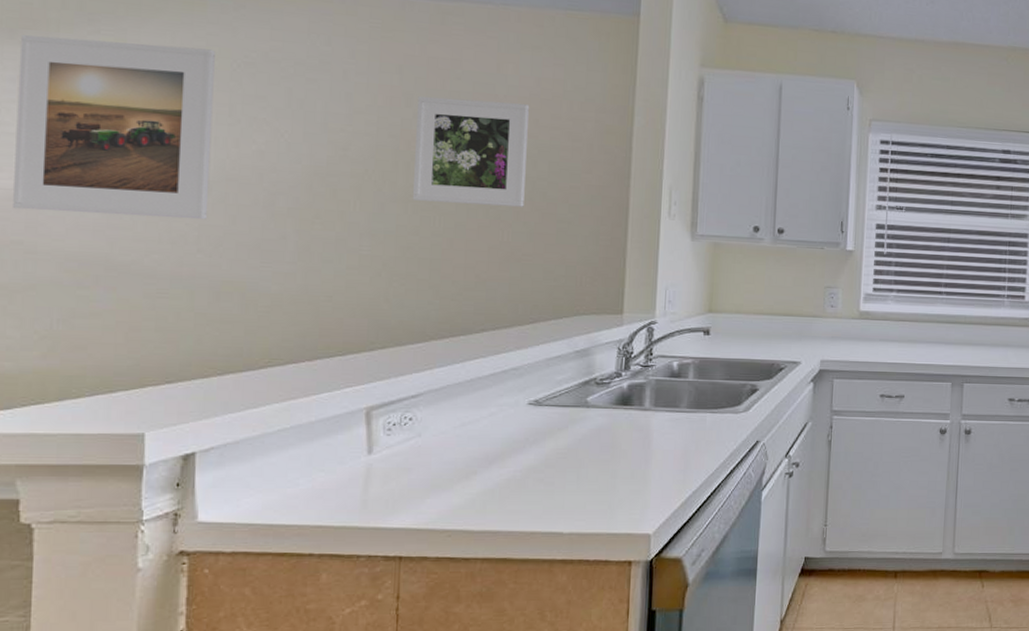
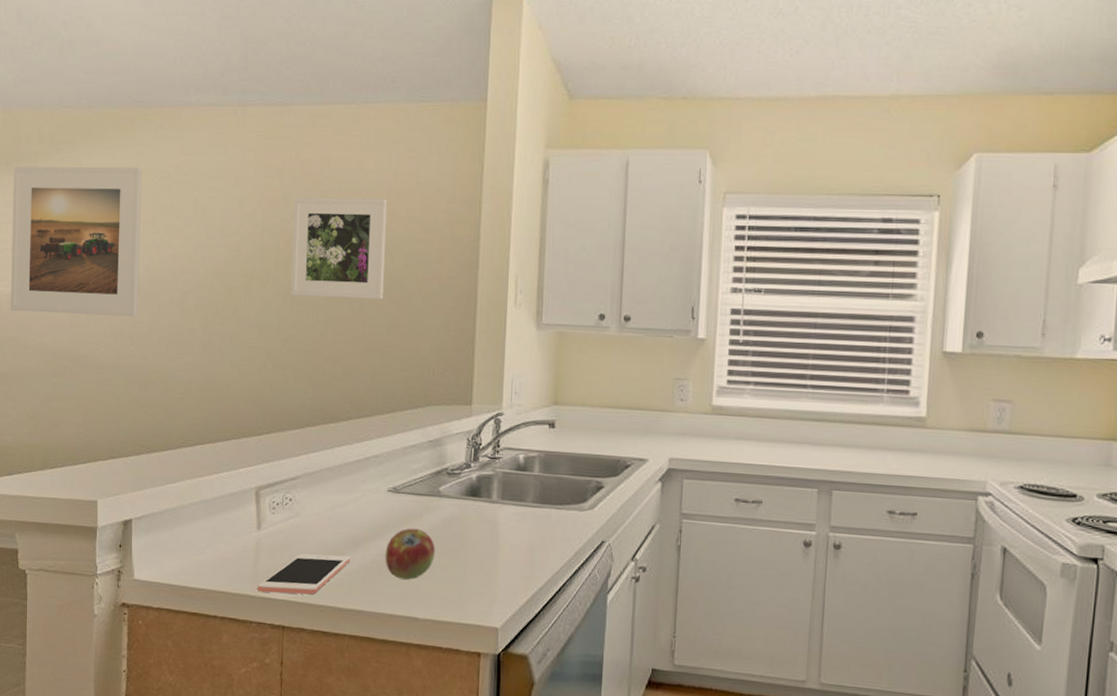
cell phone: none [367,475,484,522] -> present [257,553,351,595]
fruit: none [525,441,582,494] -> present [385,528,435,580]

